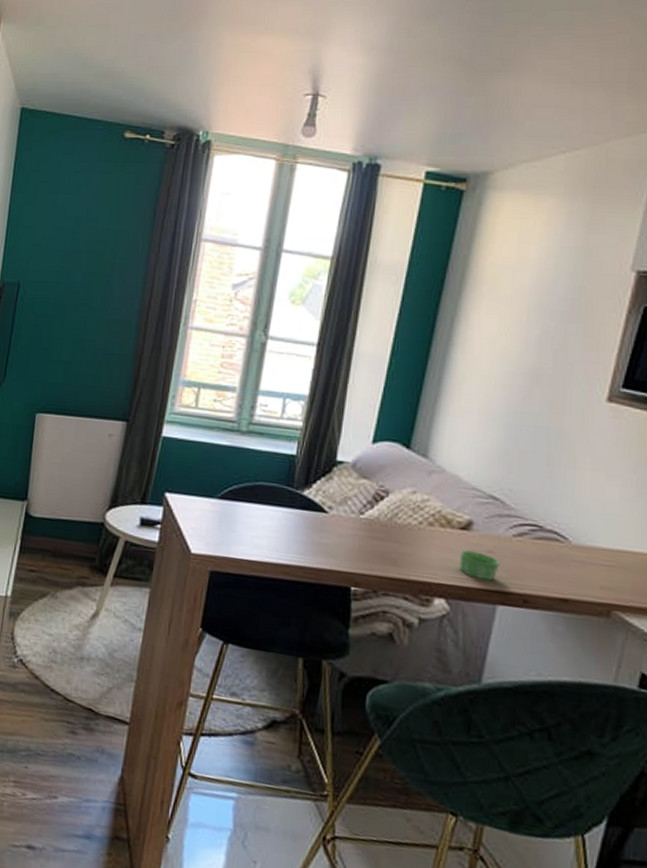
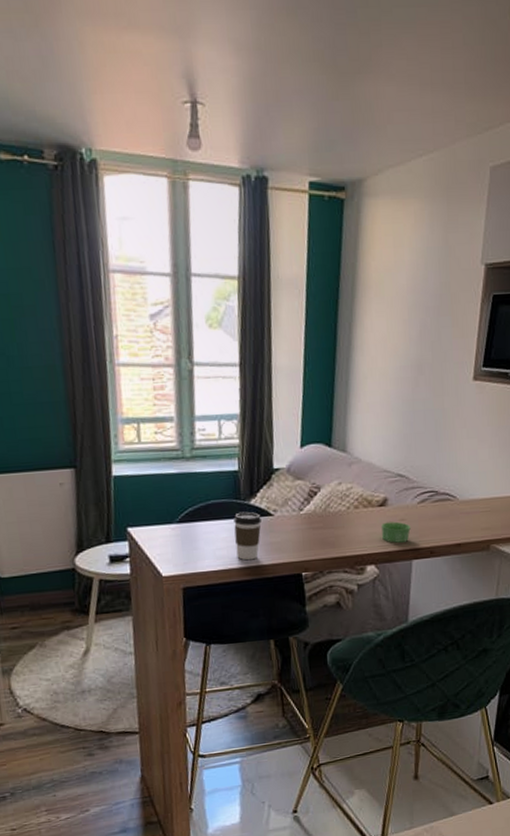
coffee cup: none [277,501,313,558] -> present [233,511,261,561]

